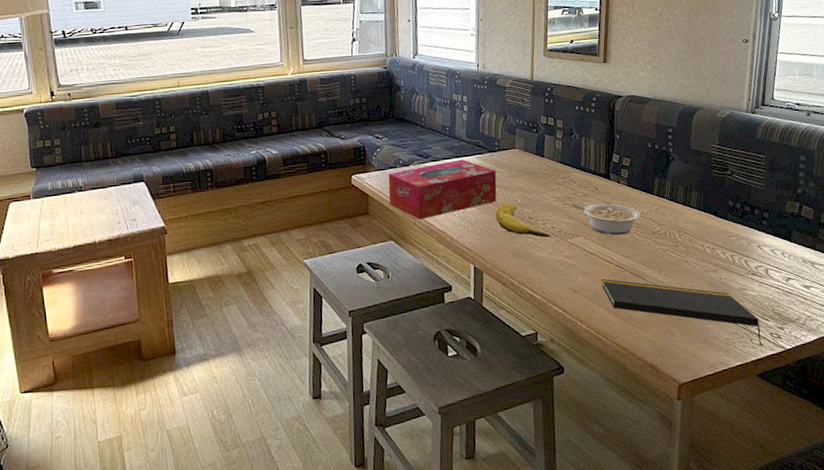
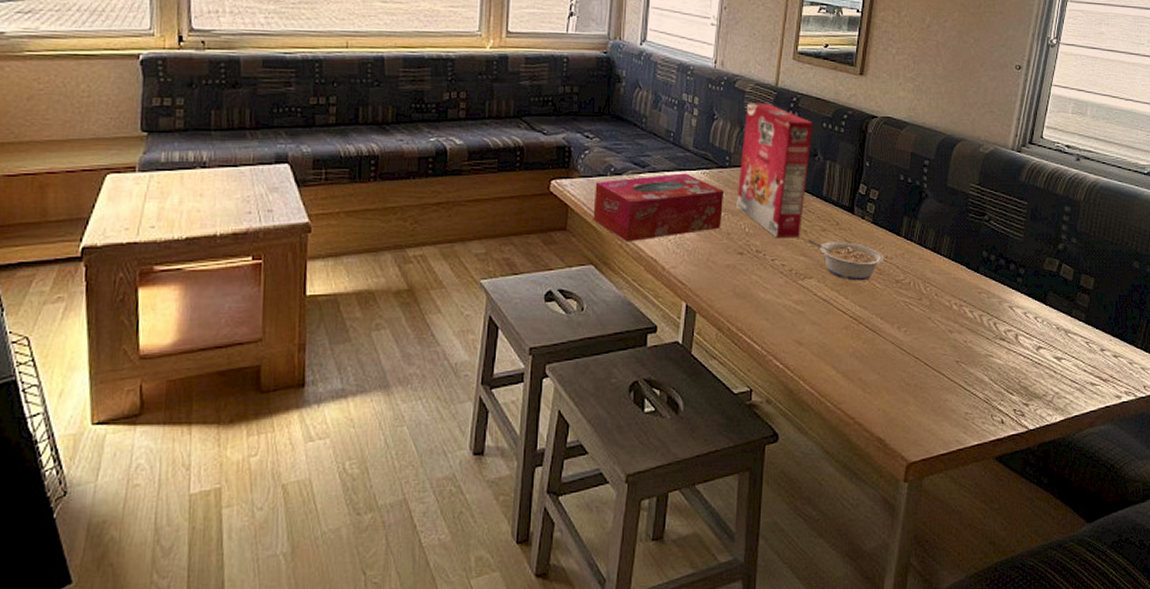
banana: present [496,203,552,238] -> none [718,231,781,277]
cereal box: none [507,95,567,205] -> present [736,103,814,237]
notepad: present [601,279,762,342] -> none [831,332,1003,419]

